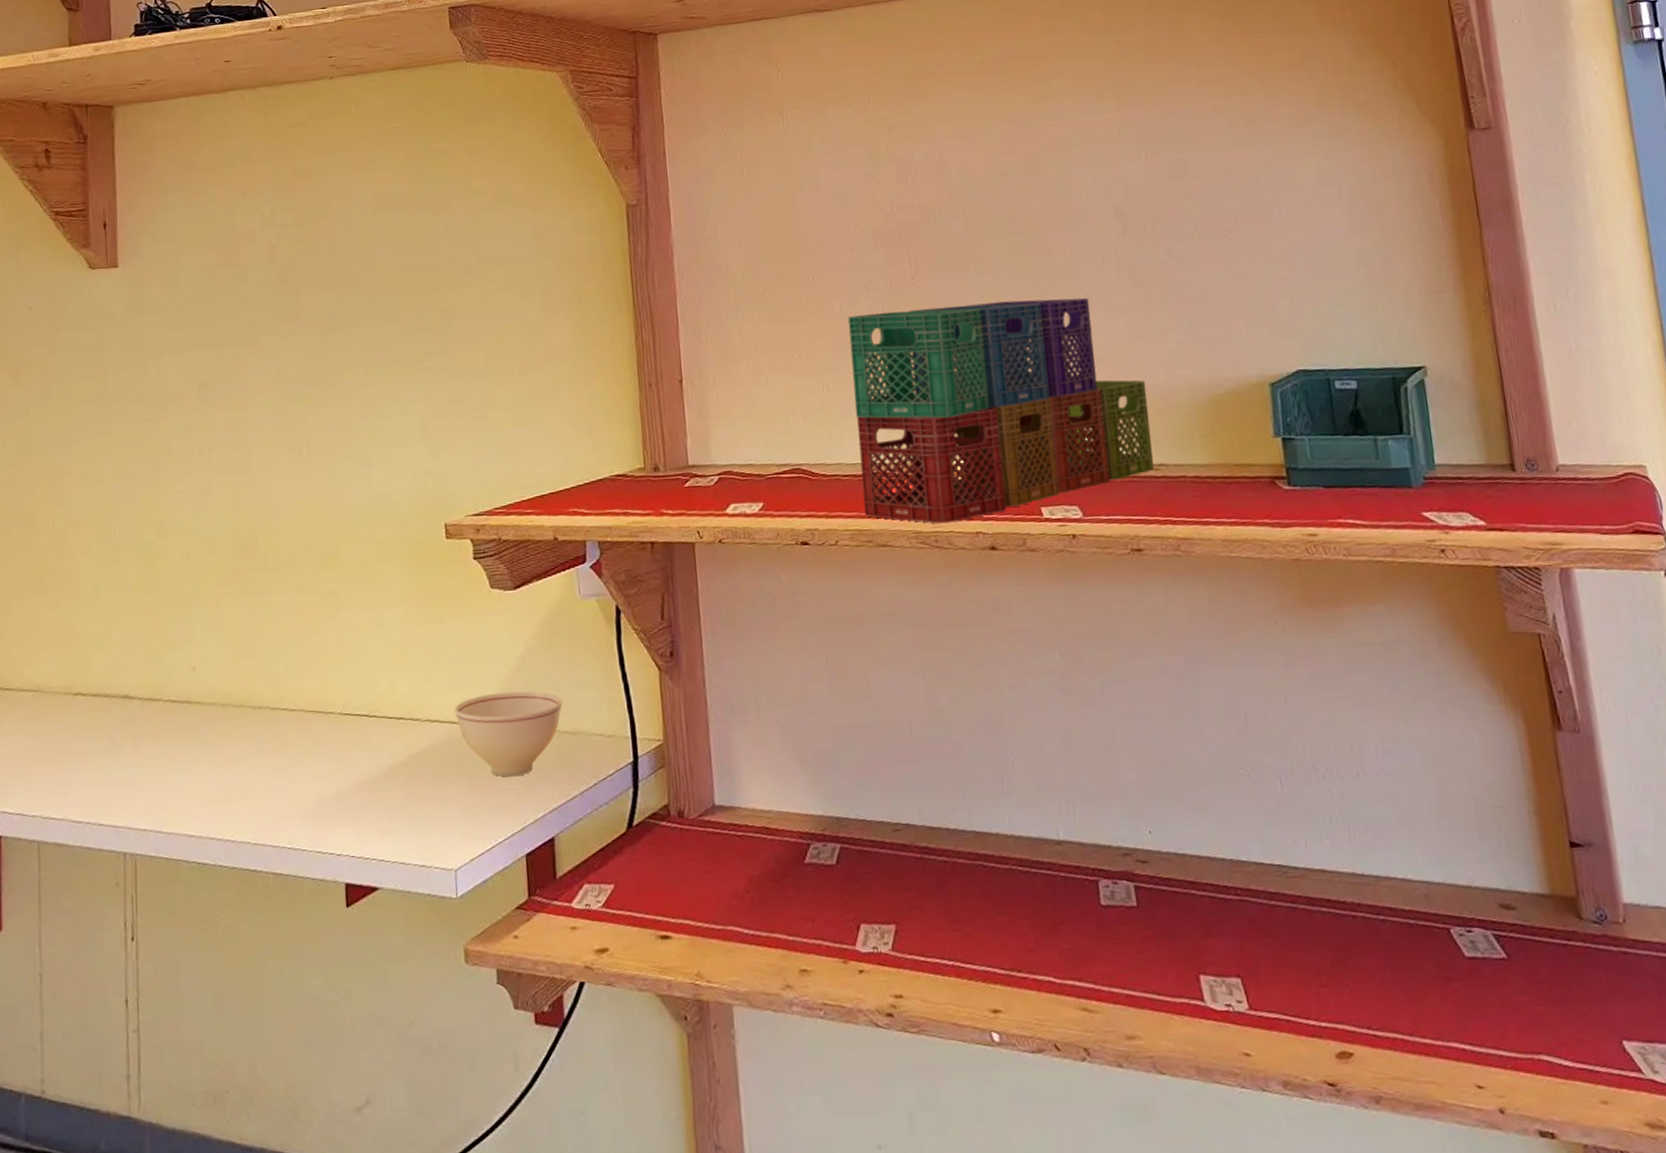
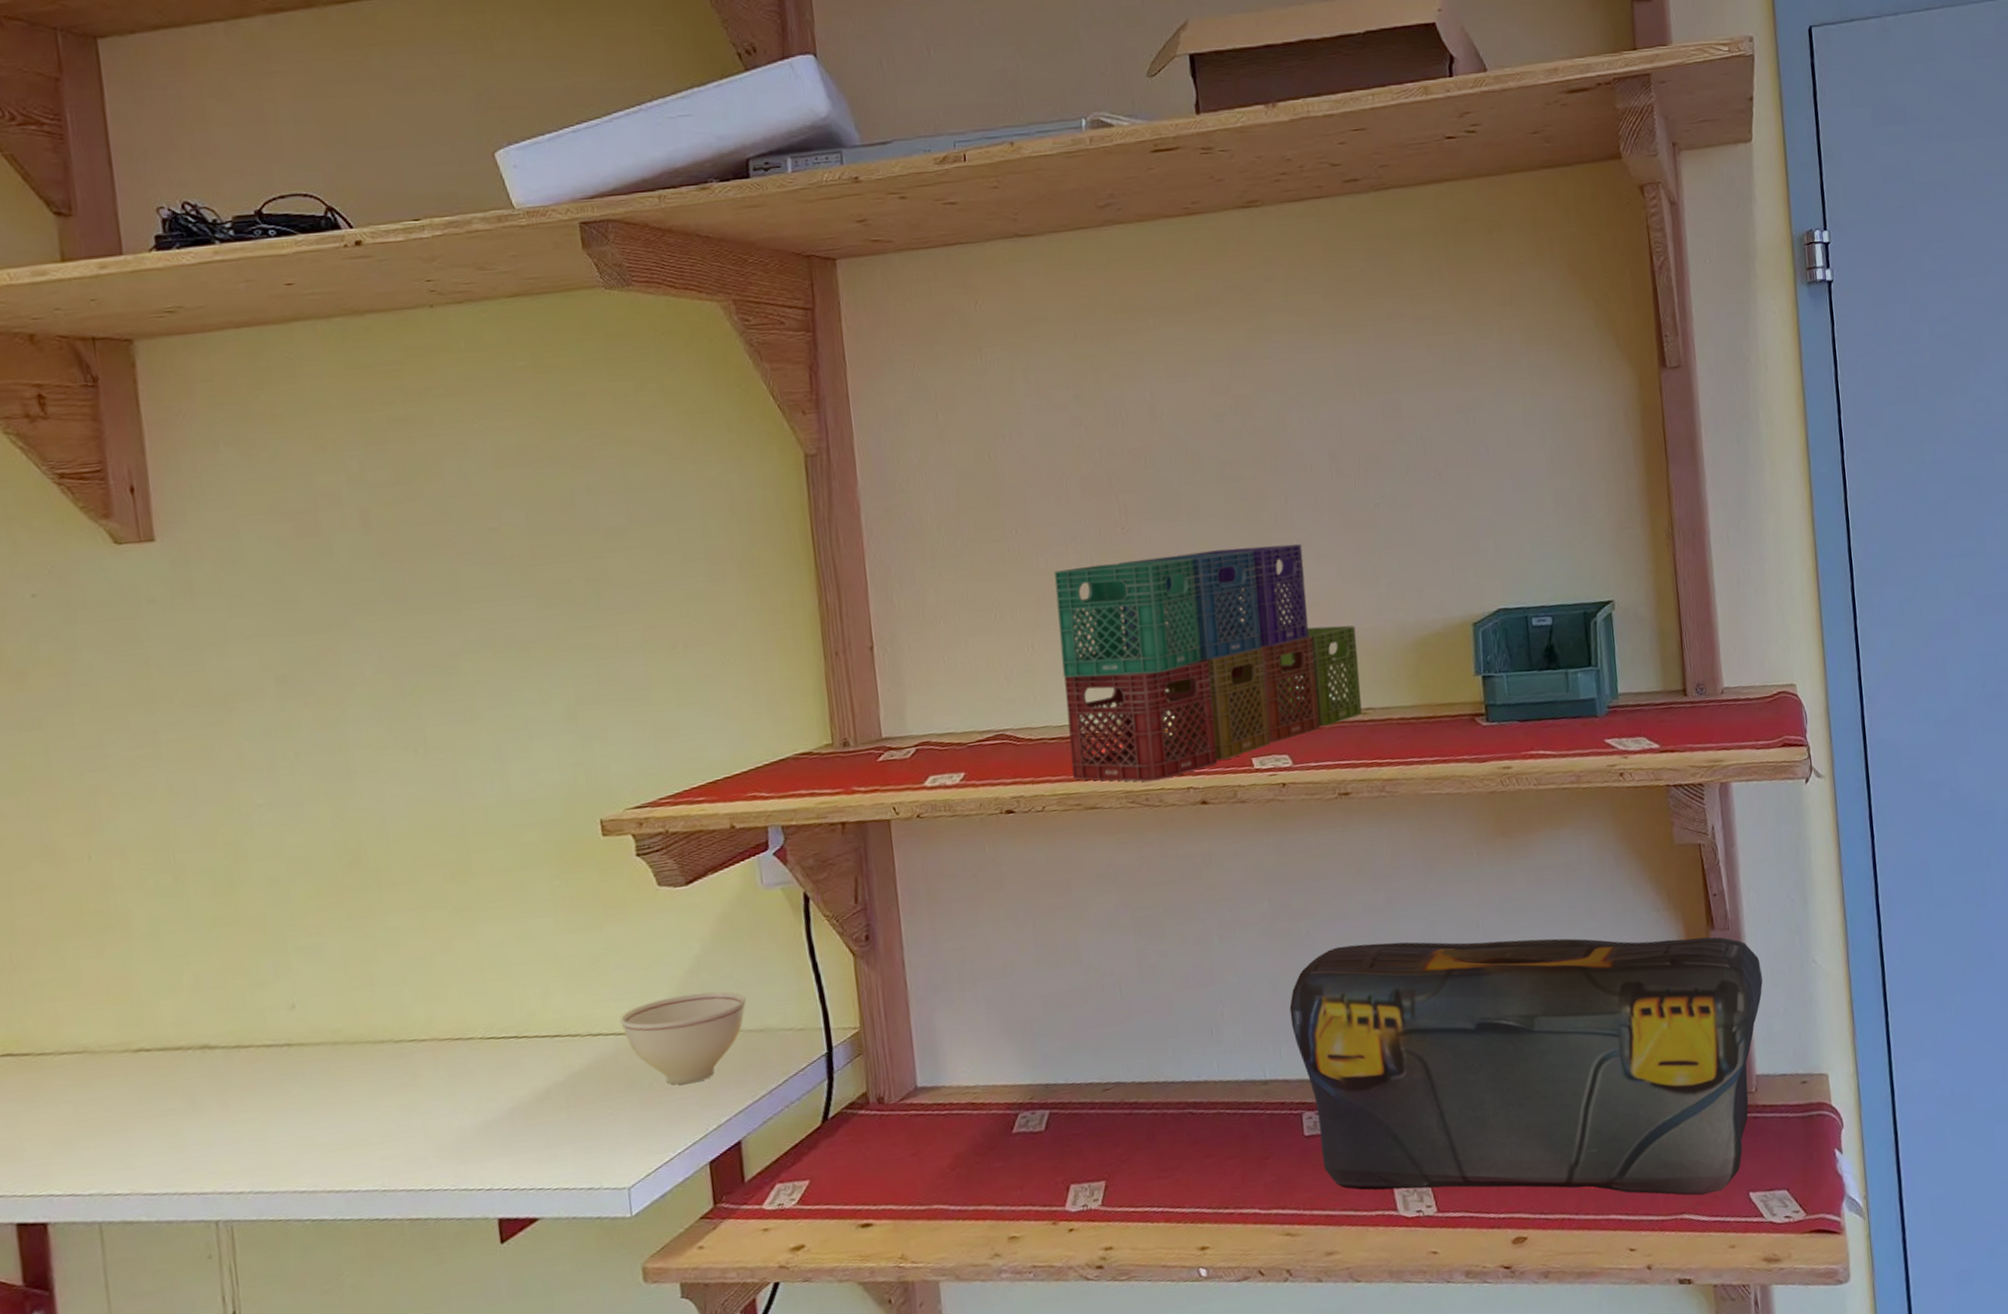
toolbox: none [1083,707,1626,1036] -> present [1289,937,1763,1196]

